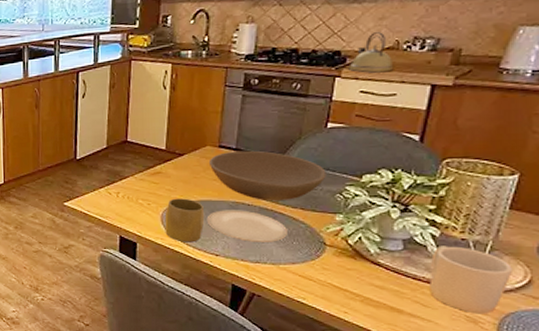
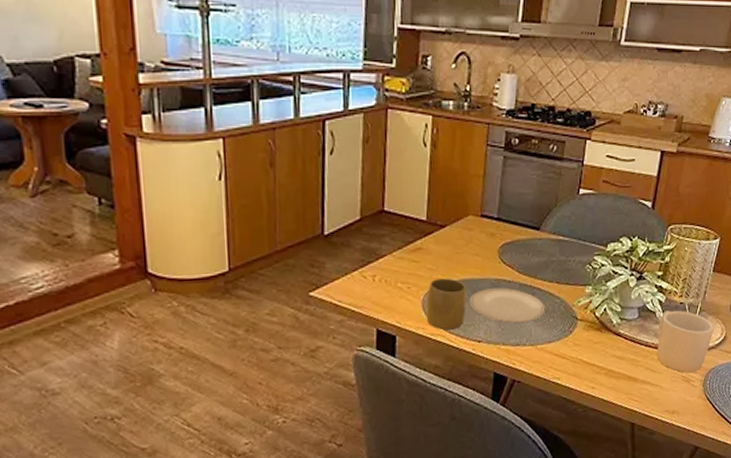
bowl: present [208,150,326,200] -> none [471,220,578,276]
kettle: present [348,32,394,73] -> none [597,94,633,137]

